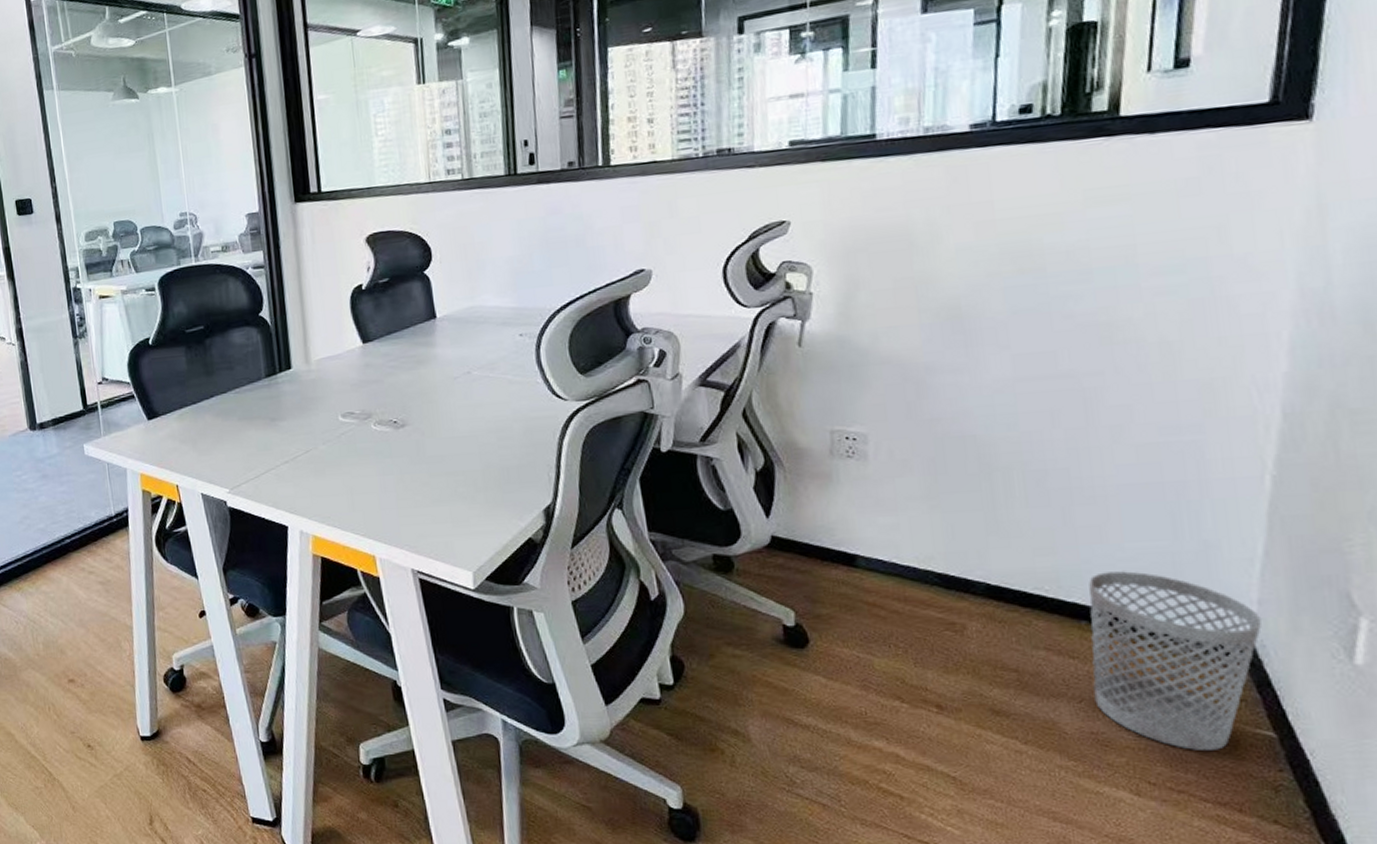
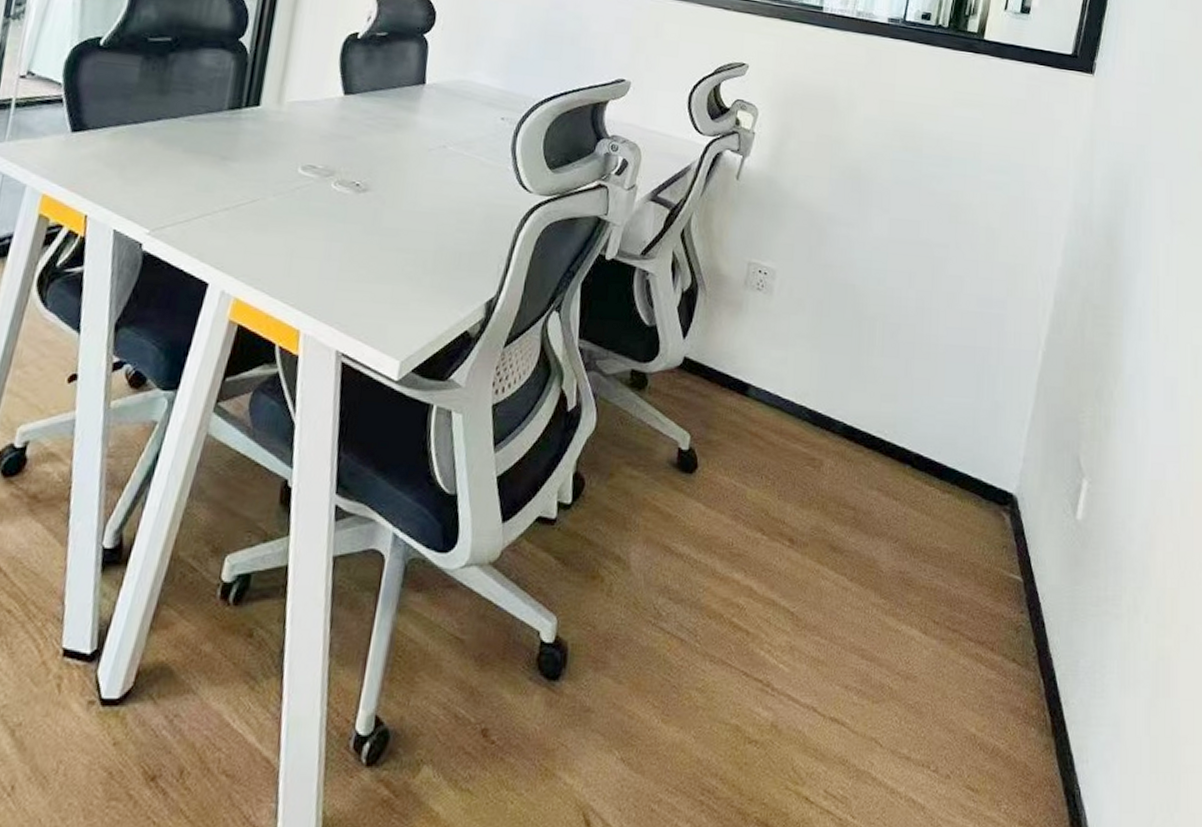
wastebasket: present [1089,571,1263,750] -> none [906,422,1025,592]

